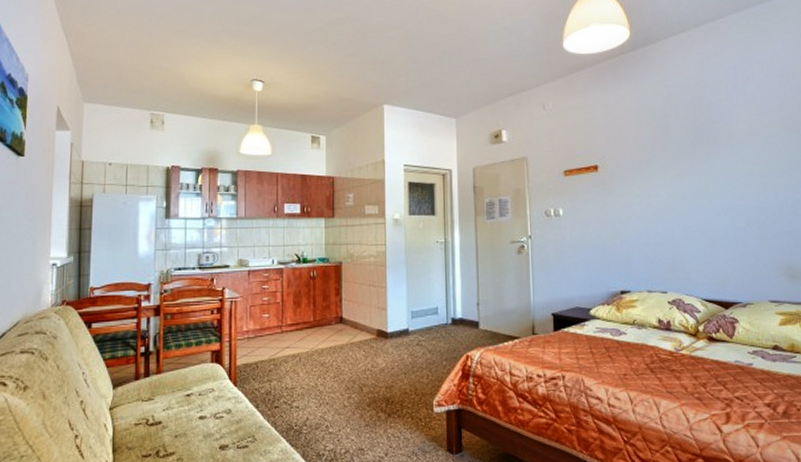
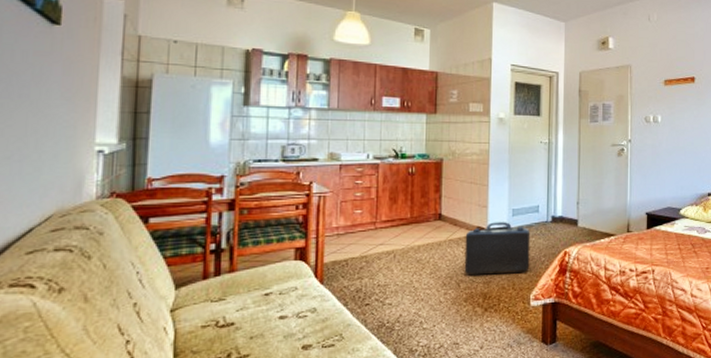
suitcase: none [366,325,431,379] -> present [464,222,531,275]

